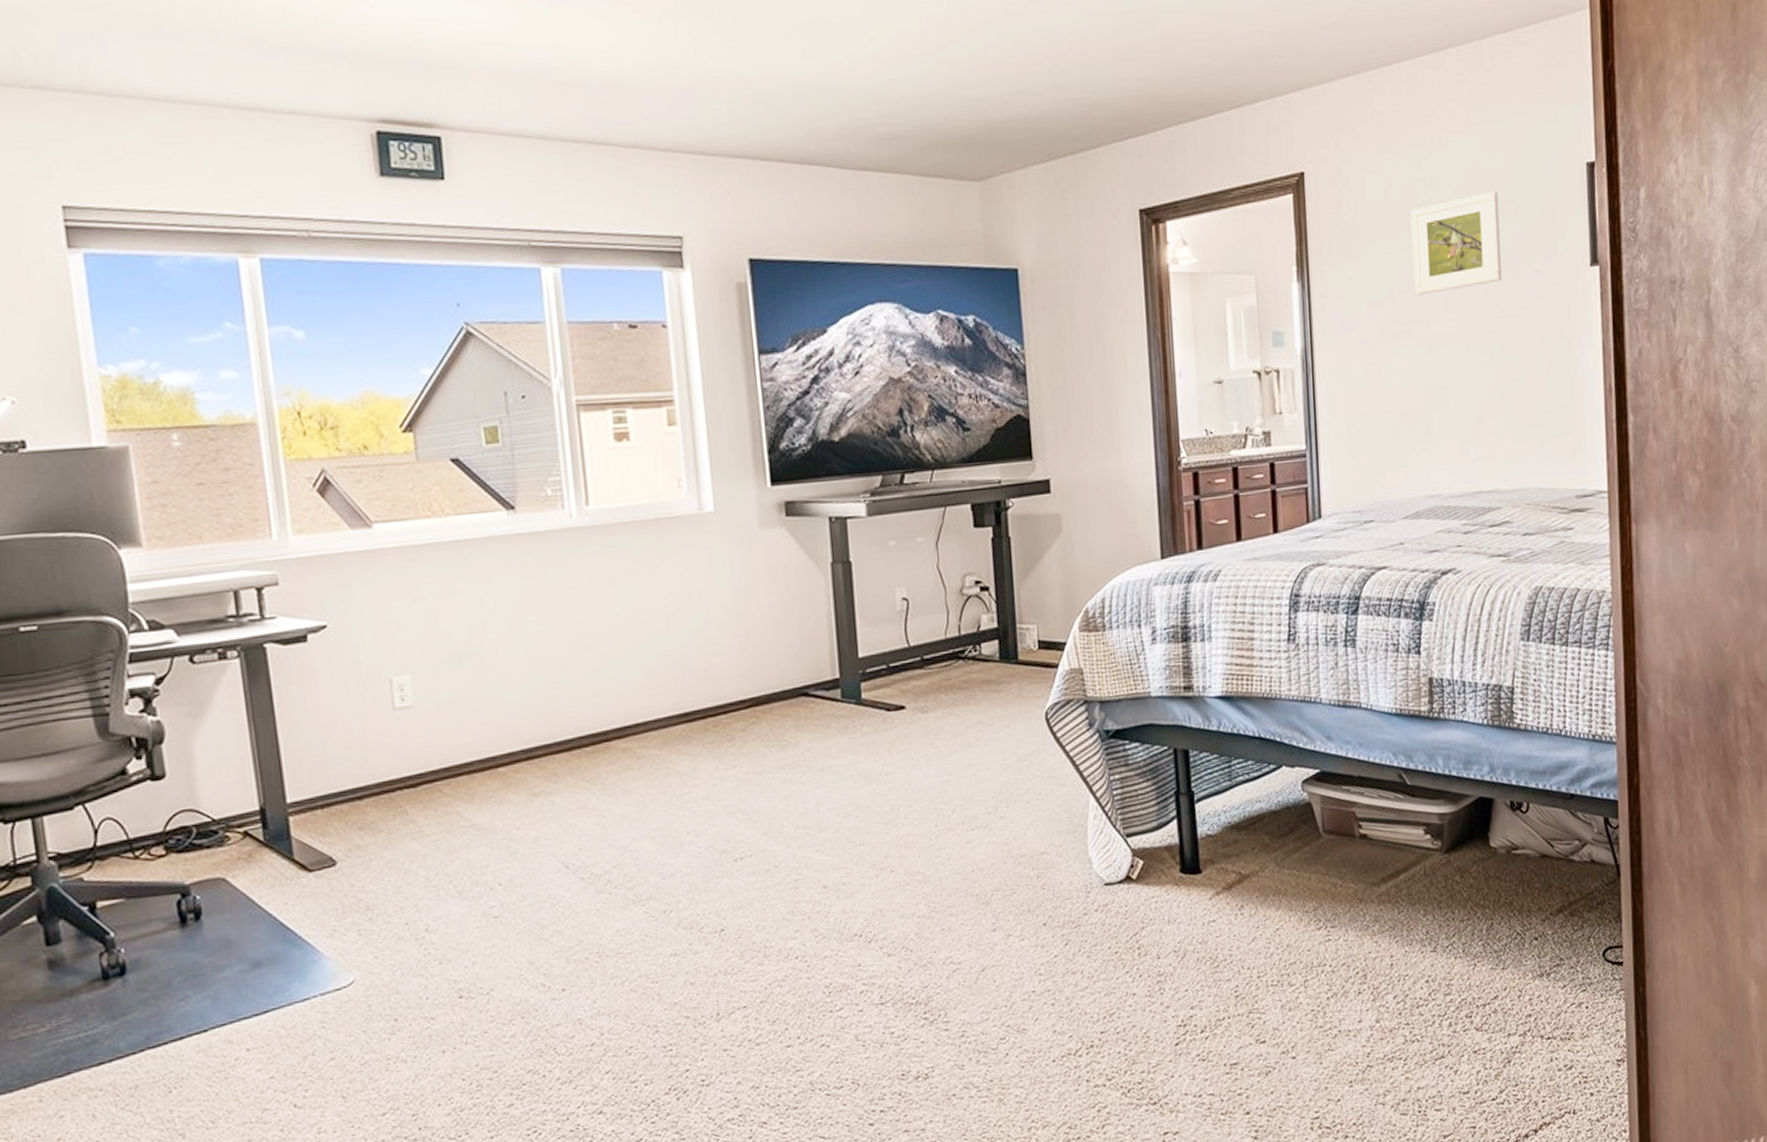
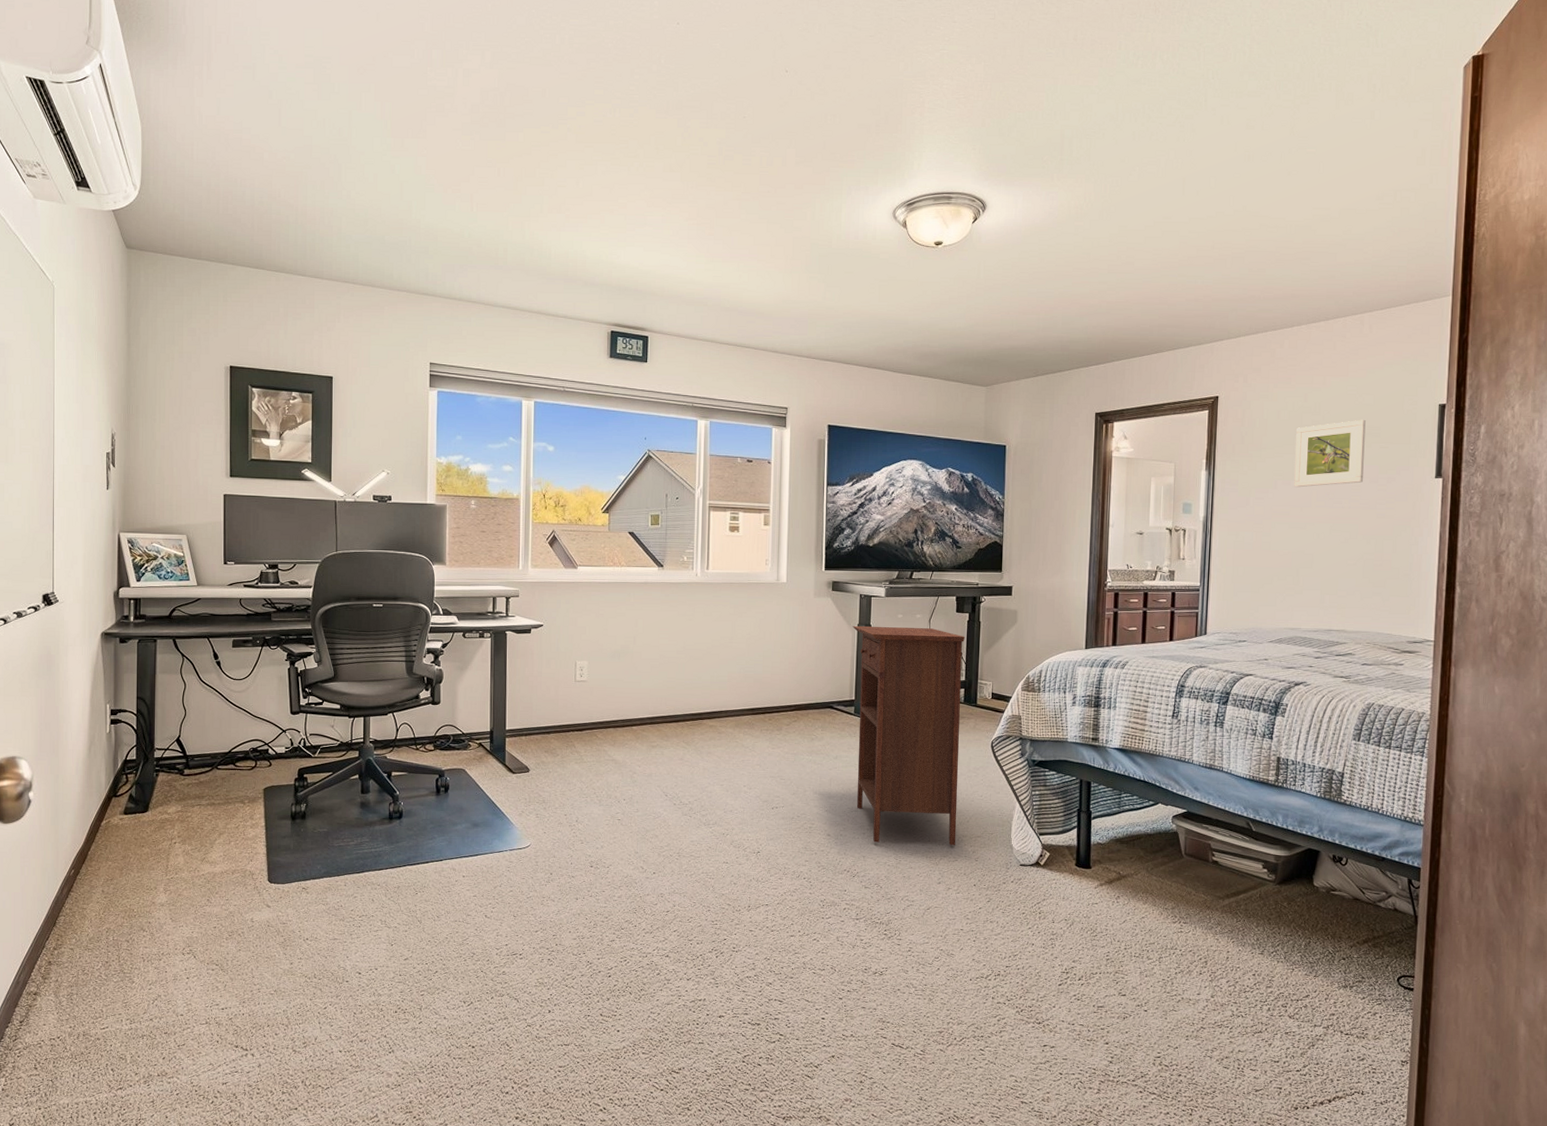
nightstand: none [823,555,1012,887] -> present [852,626,966,846]

